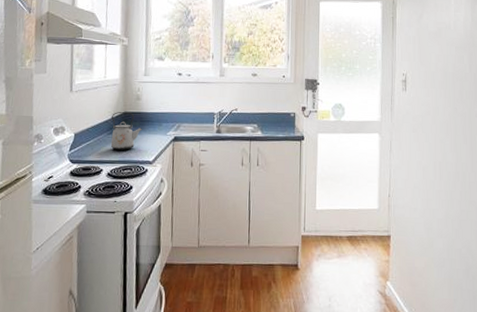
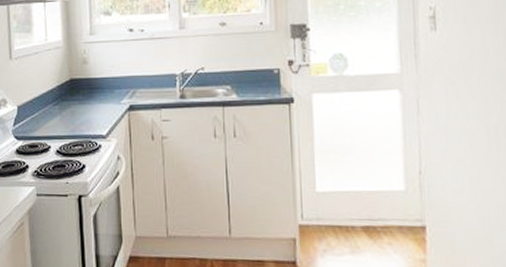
kettle: present [110,112,143,150] -> none [57,79,92,123]

